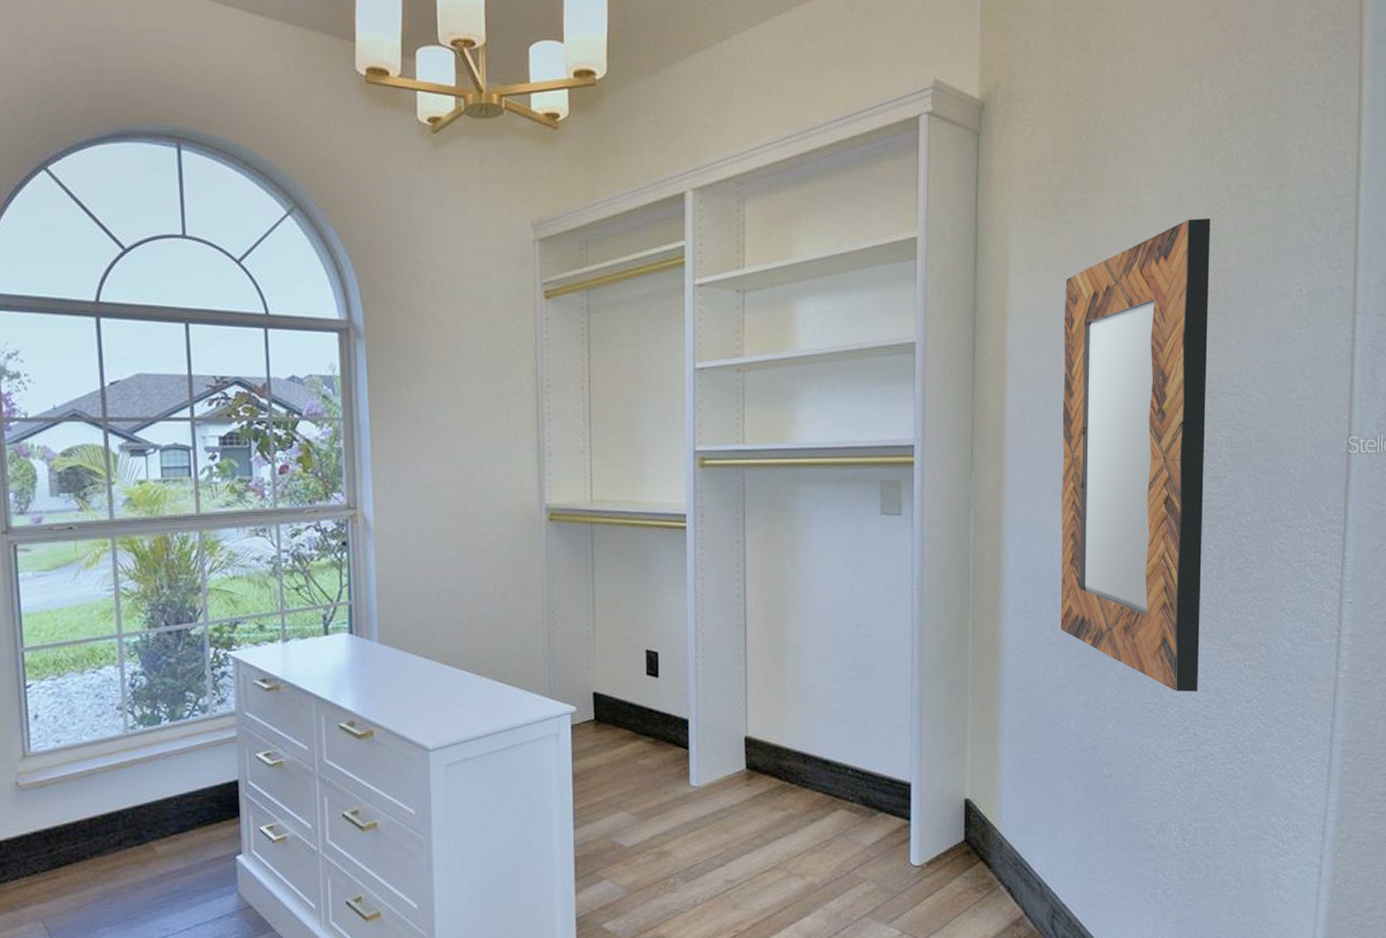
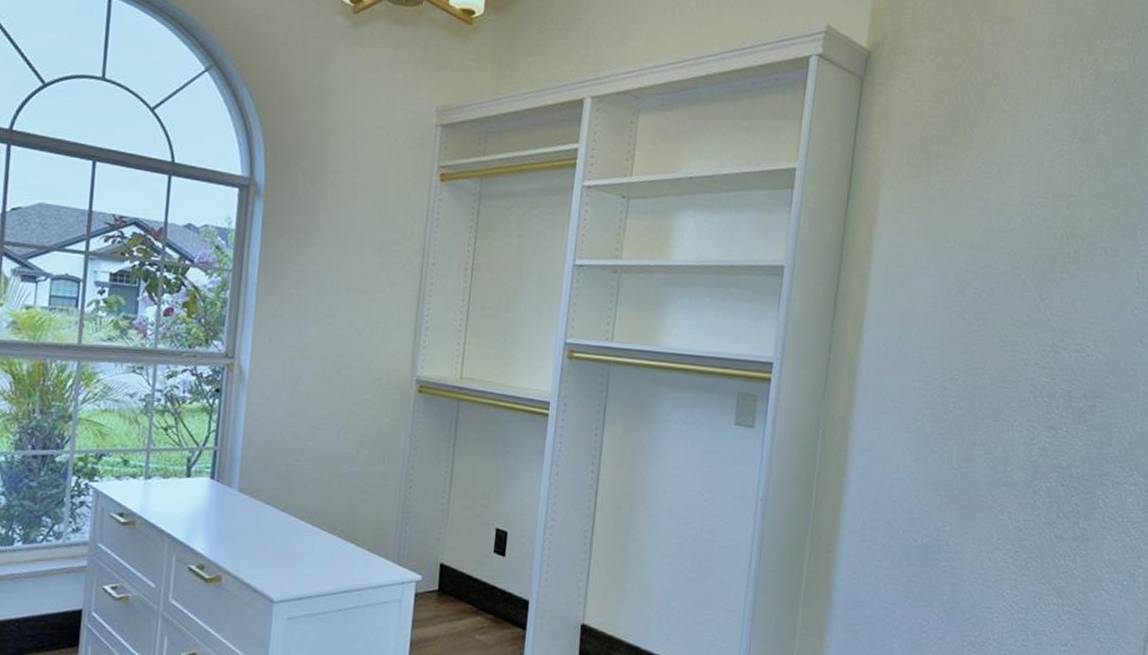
home mirror: present [1060,218,1210,692] -> none [893,183,1068,630]

